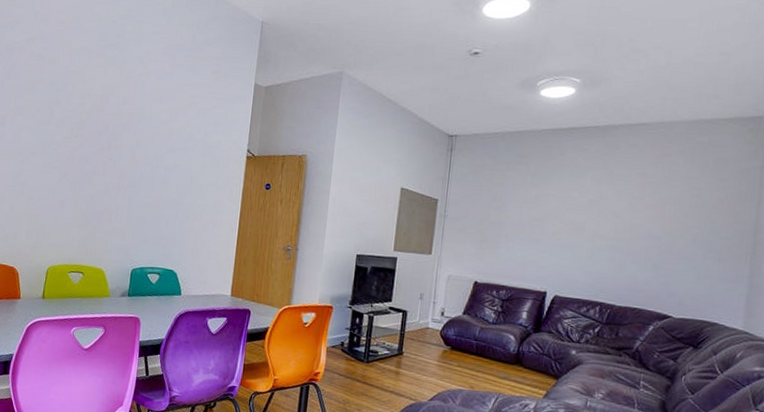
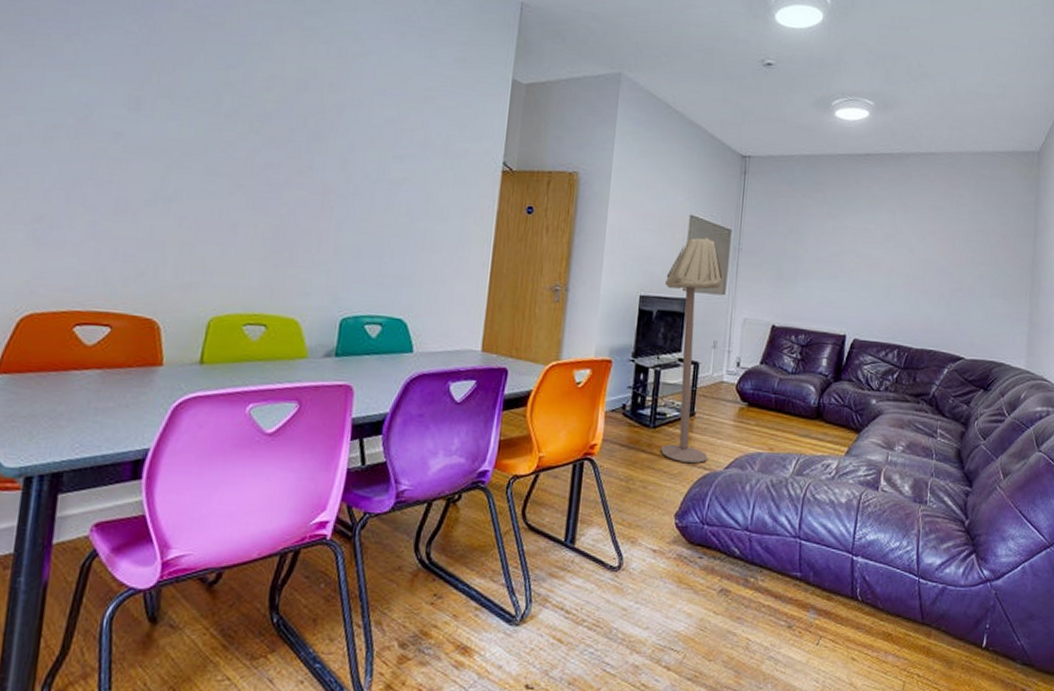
floor lamp: none [373,206,430,394] -> present [660,238,723,463]

